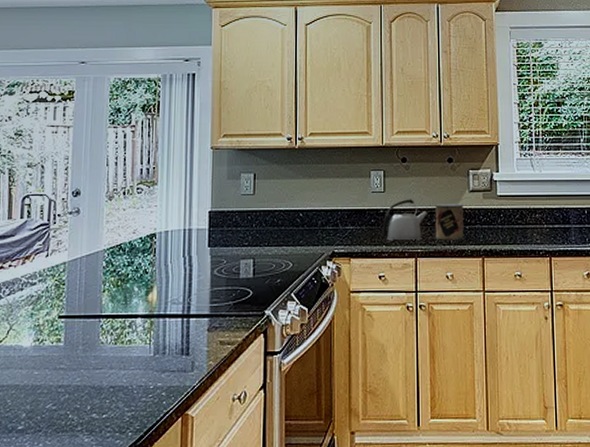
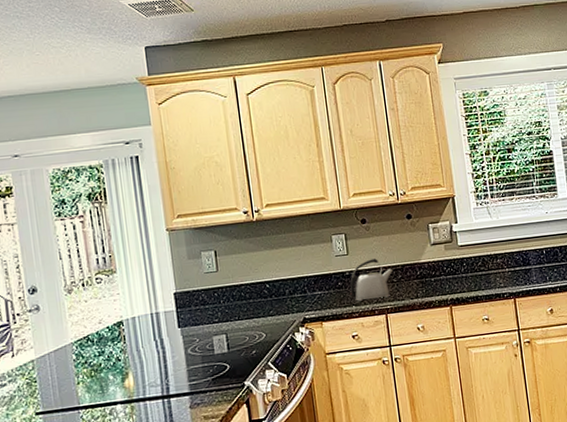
tin can: present [435,203,463,241] -> none [399,257,430,295]

